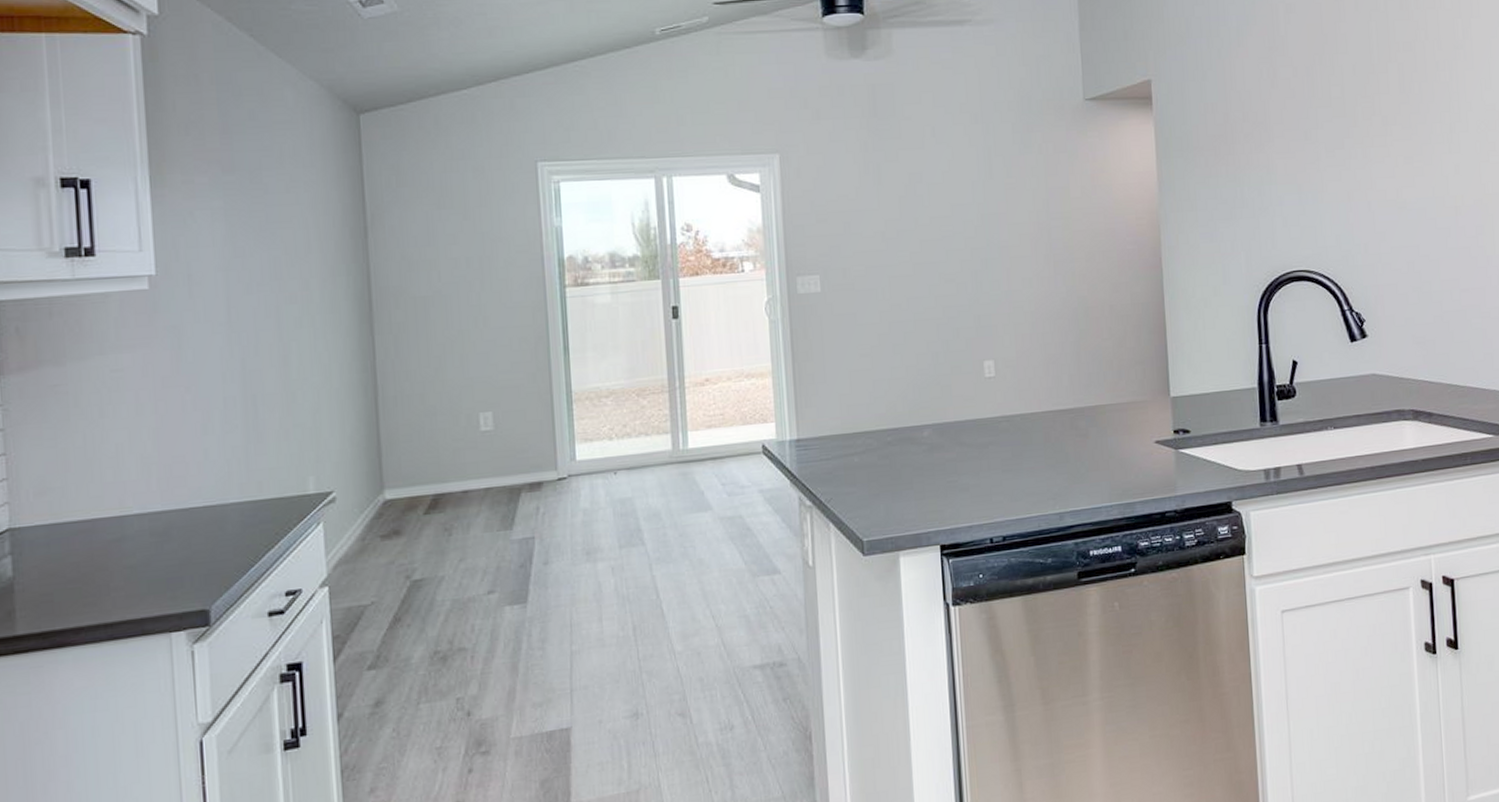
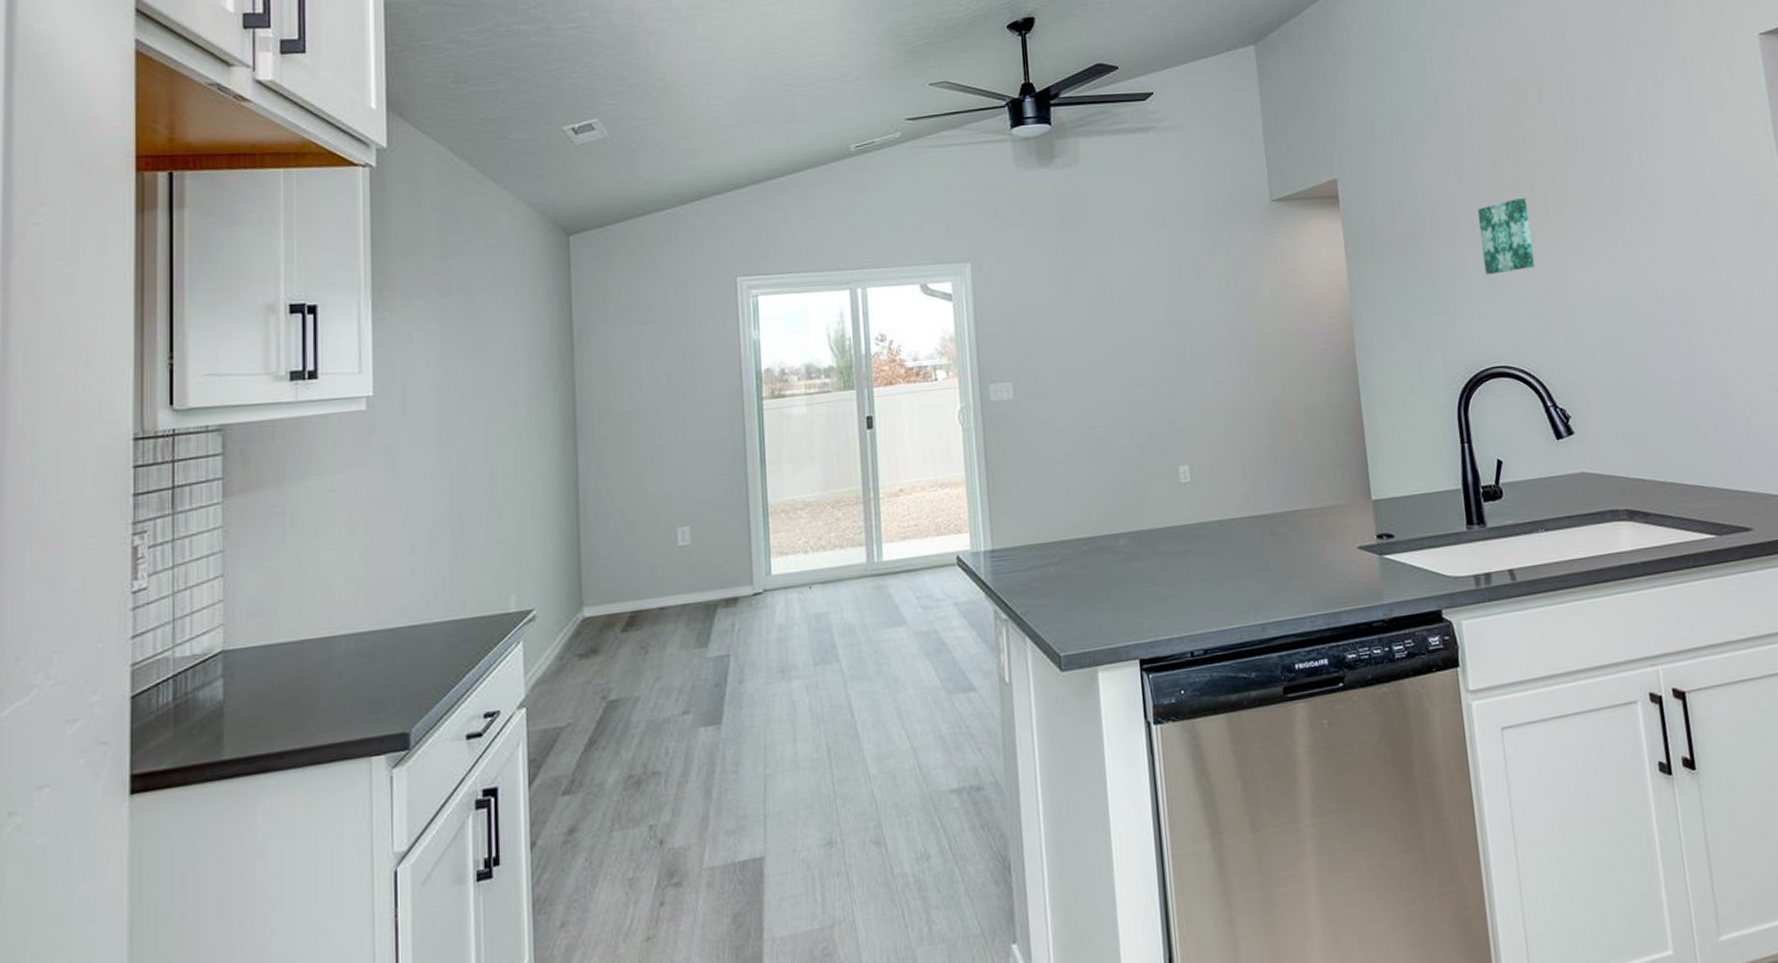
wall art: none [1288,104,1340,180] -> present [1477,197,1534,275]

